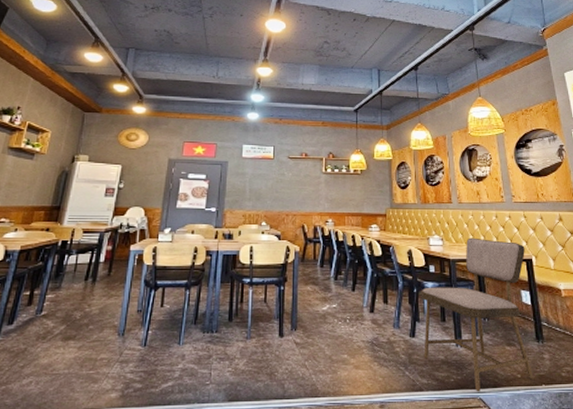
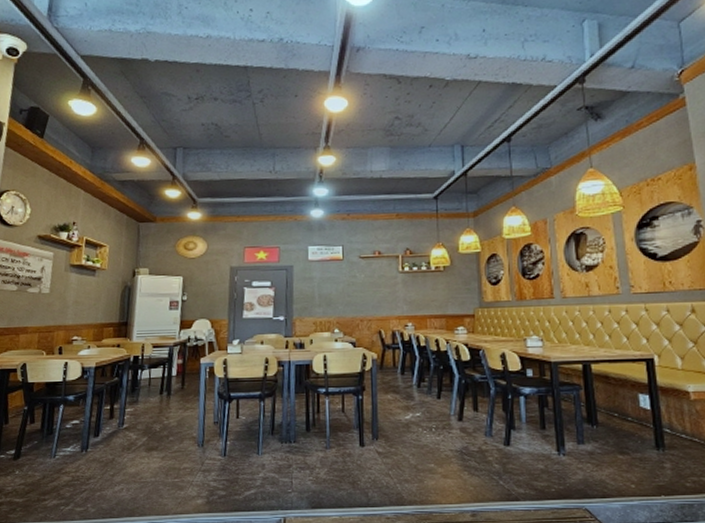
dining chair: present [421,237,534,392] -> none [517,336,651,503]

